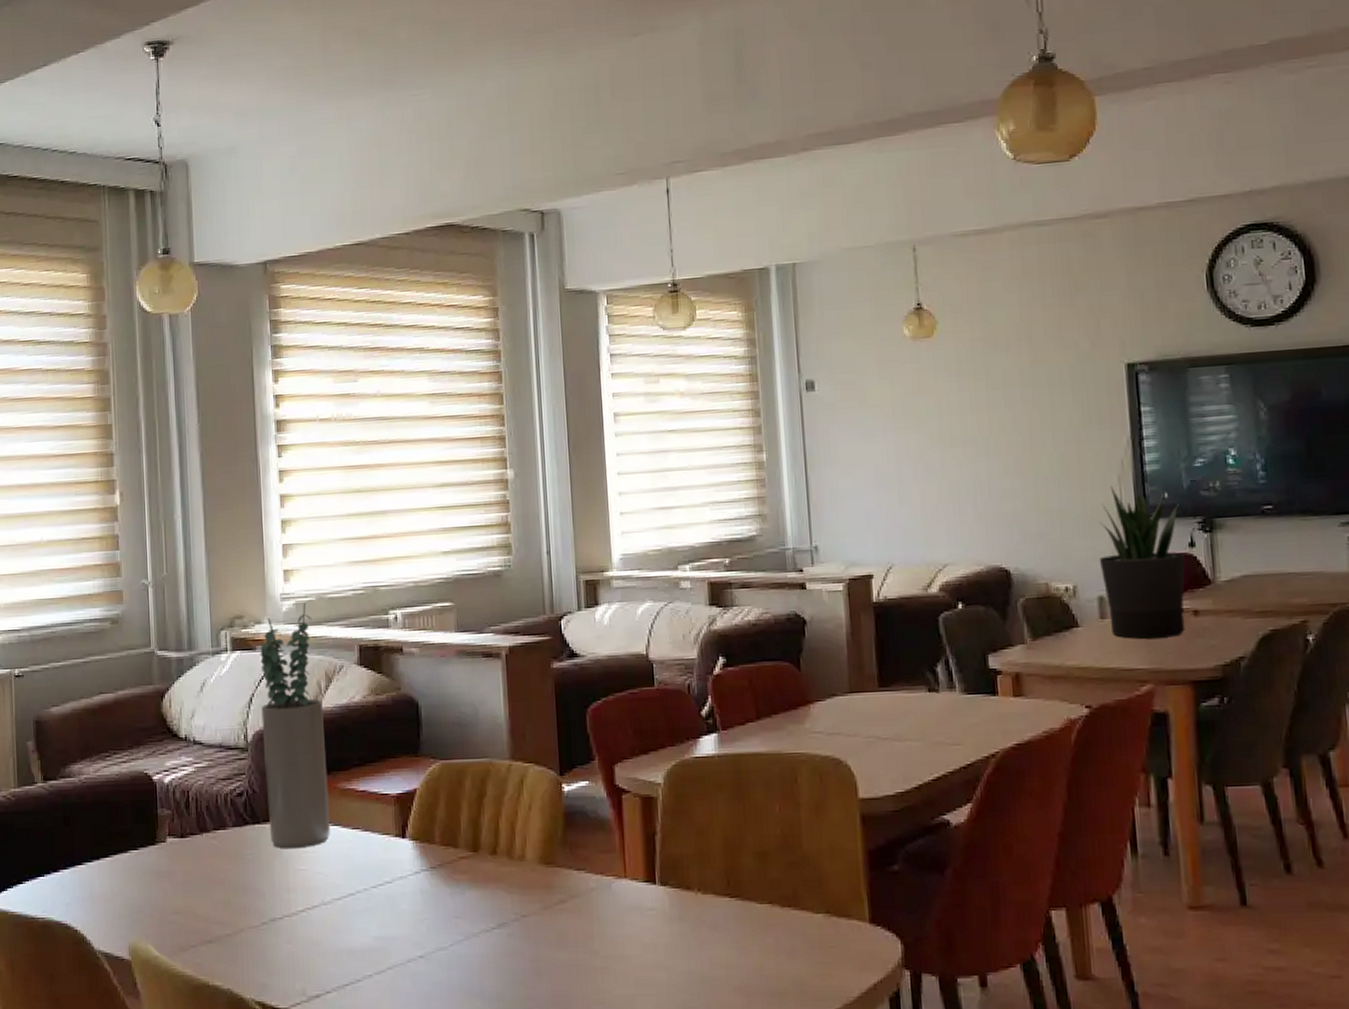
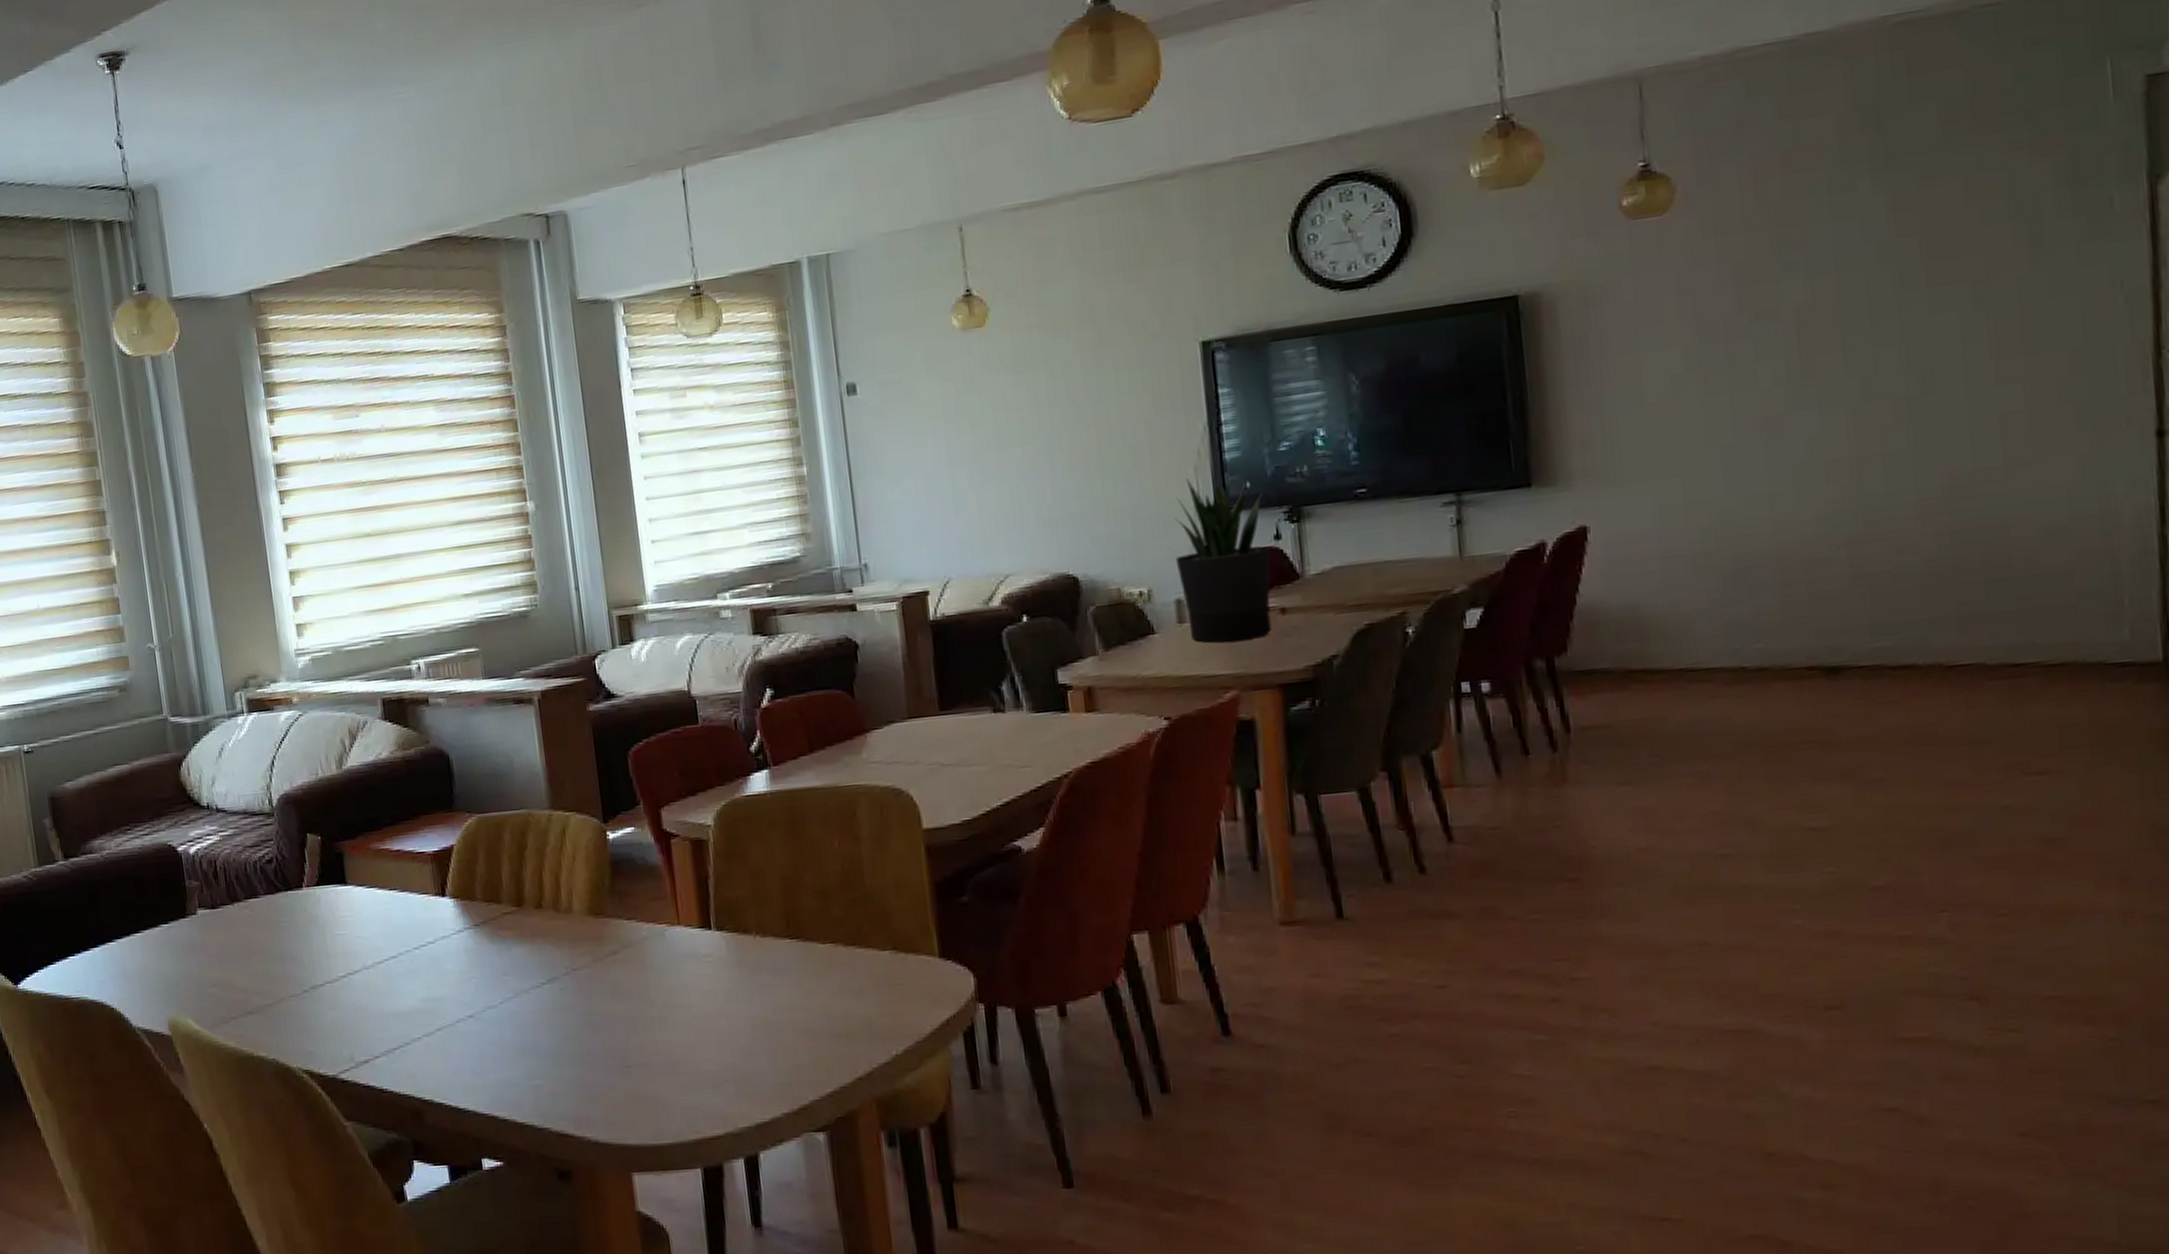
vase: present [260,603,330,849] -> none [277,657,367,915]

